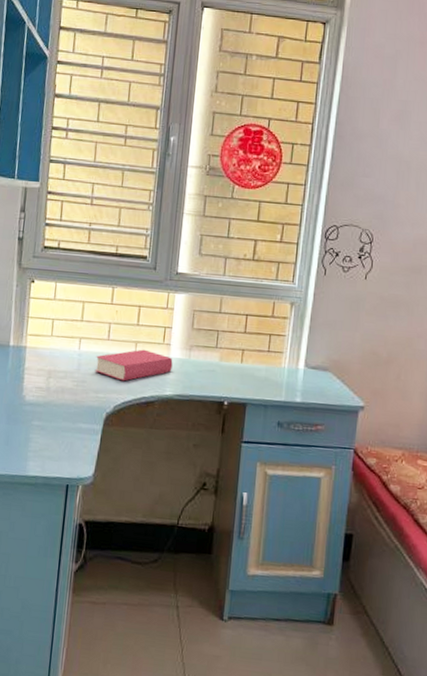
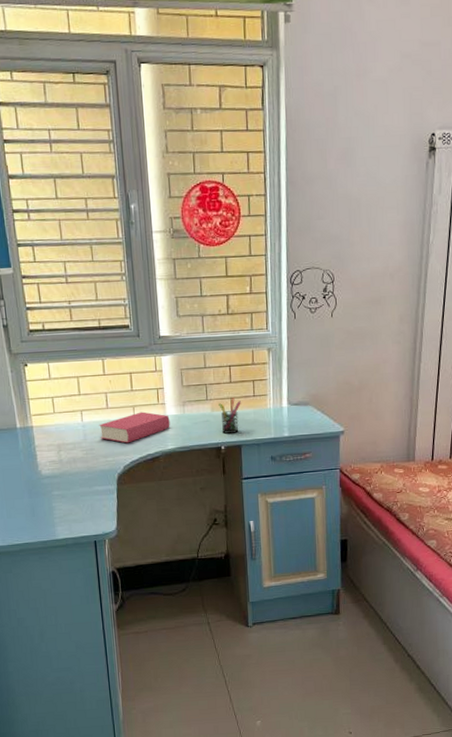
pen holder: none [227,350,253,389] -> present [219,398,241,434]

